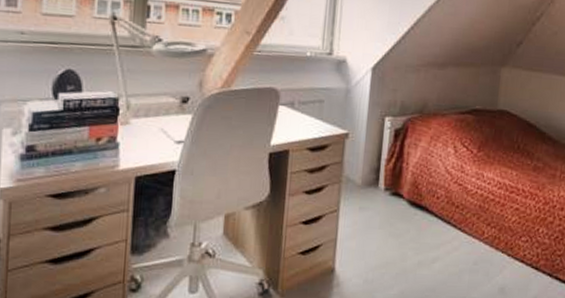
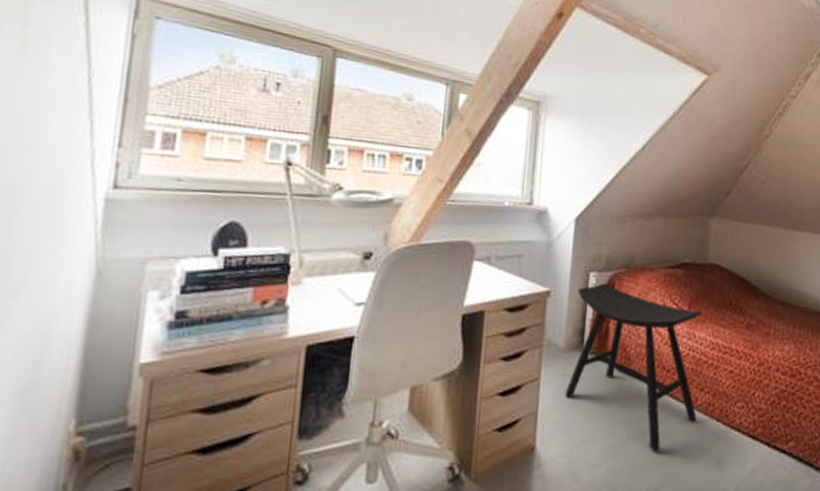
stool: none [361,127,491,277] -> present [565,284,702,452]

